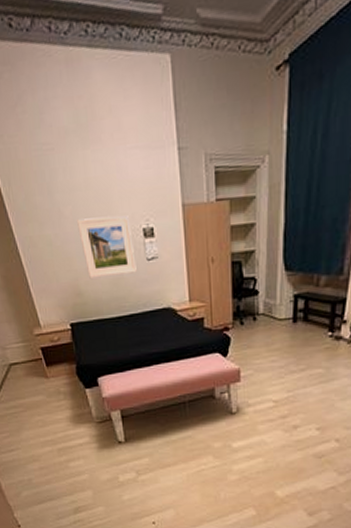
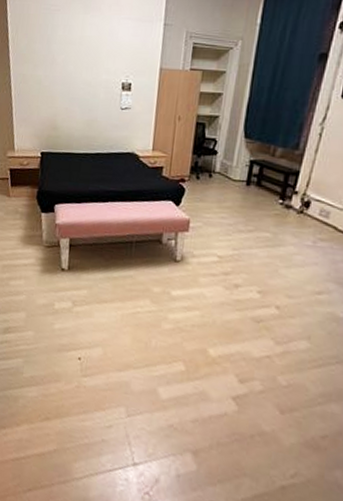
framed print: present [77,216,137,279] -> none [66,67,112,118]

